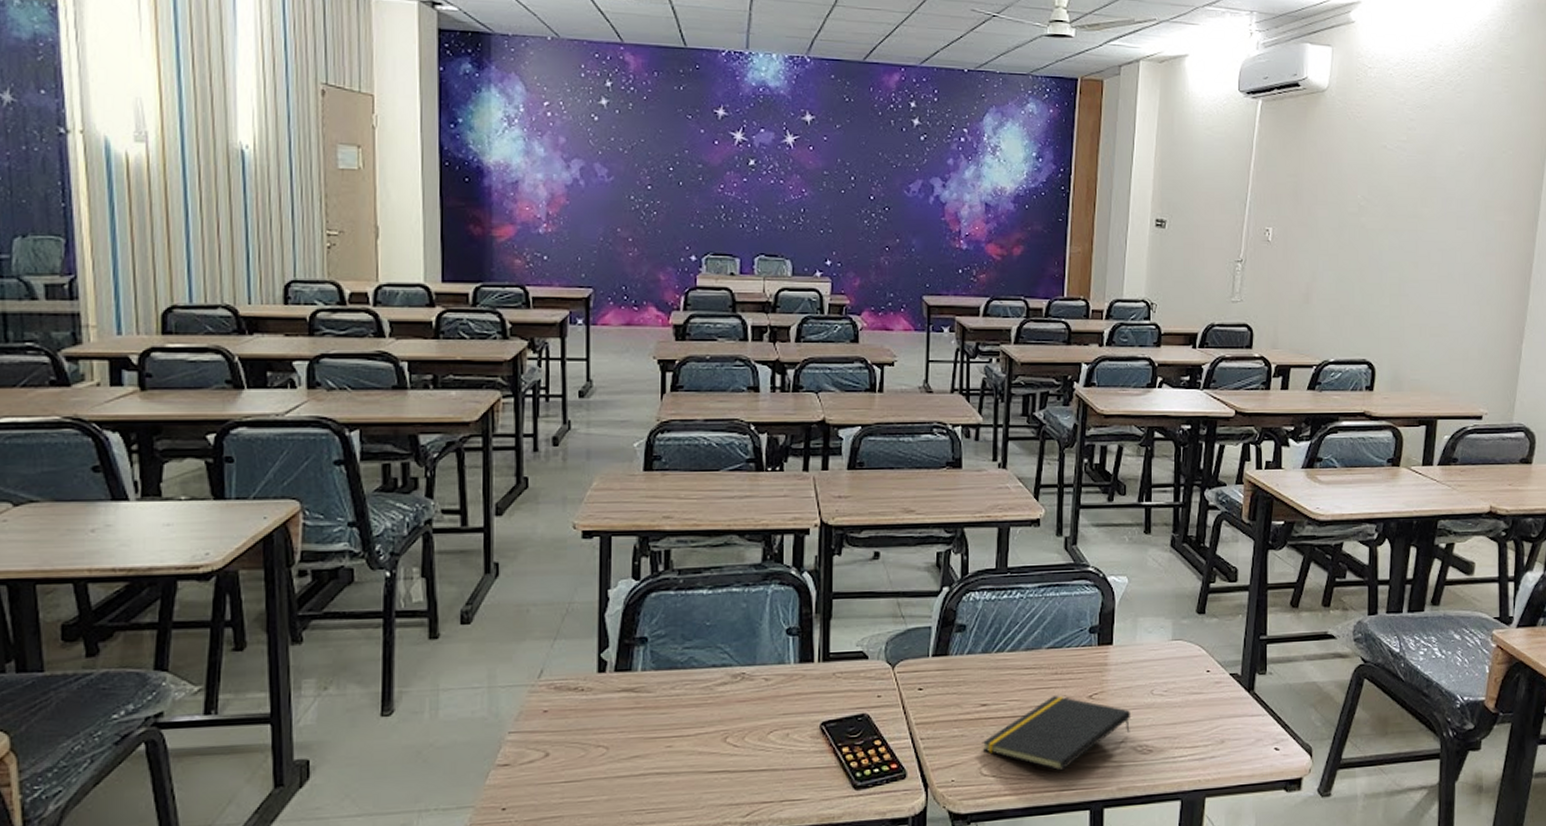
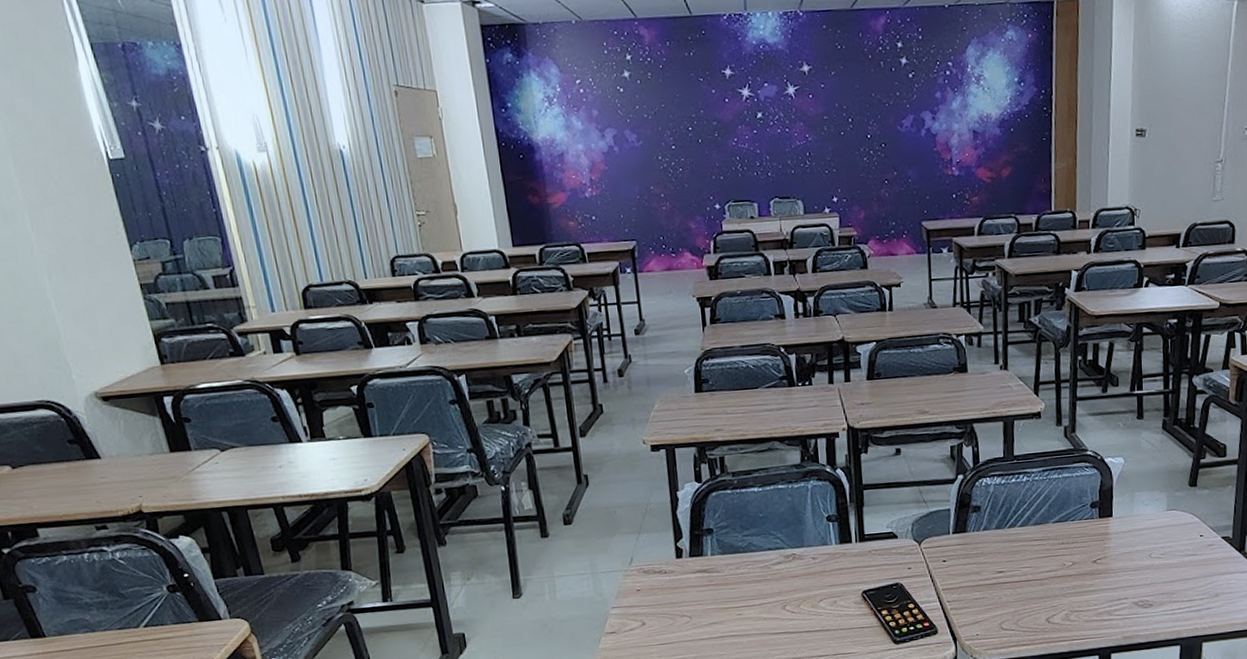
notepad: present [982,695,1131,771] -> none [1001,562,1132,624]

